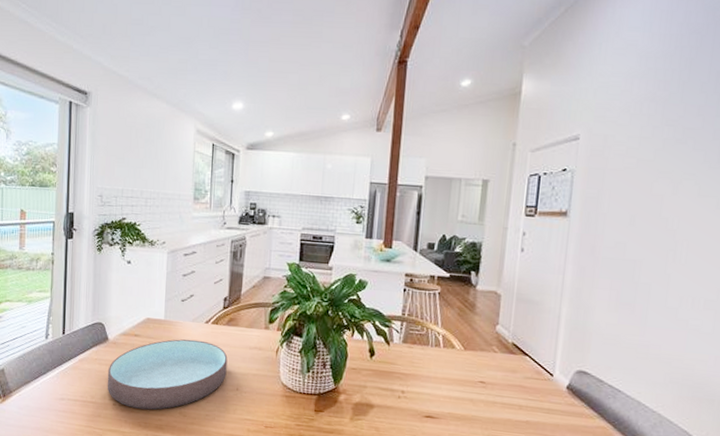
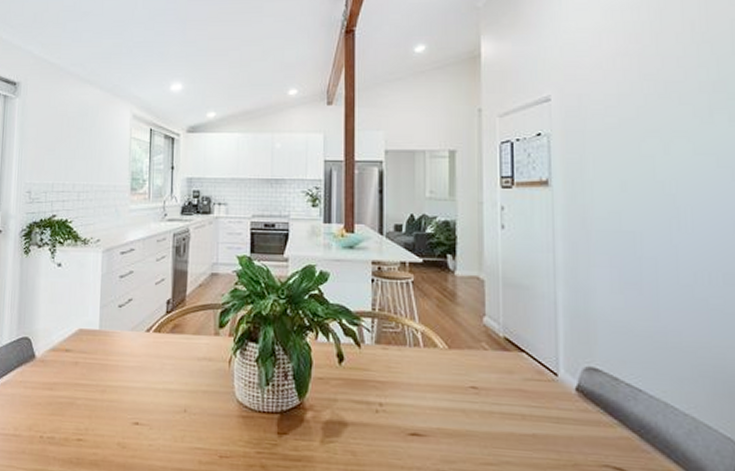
bowl: present [107,339,228,410] -> none [33,352,173,442]

